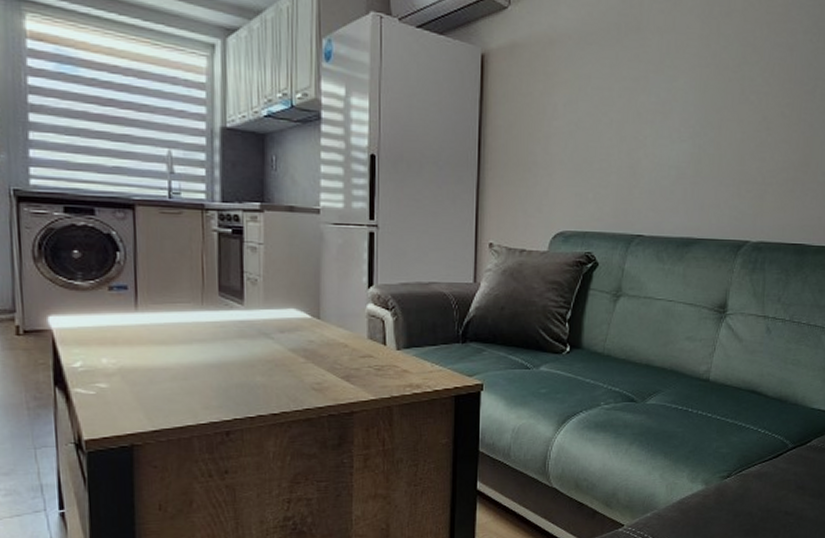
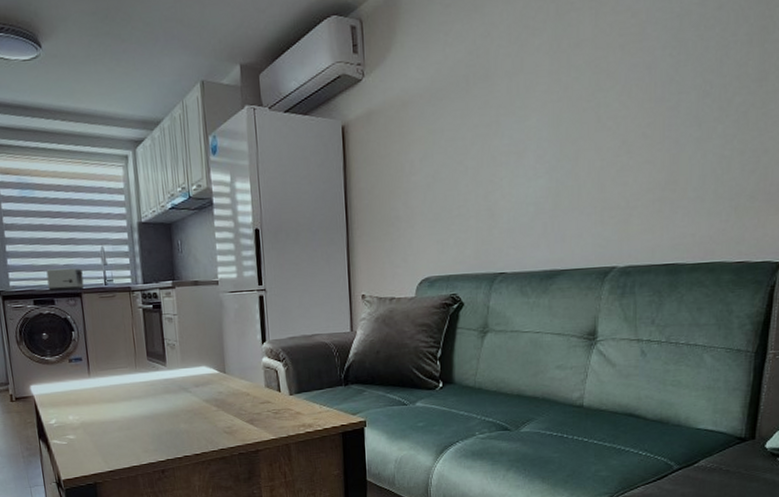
toaster: none [86,170,140,201] -> present [46,268,85,292]

